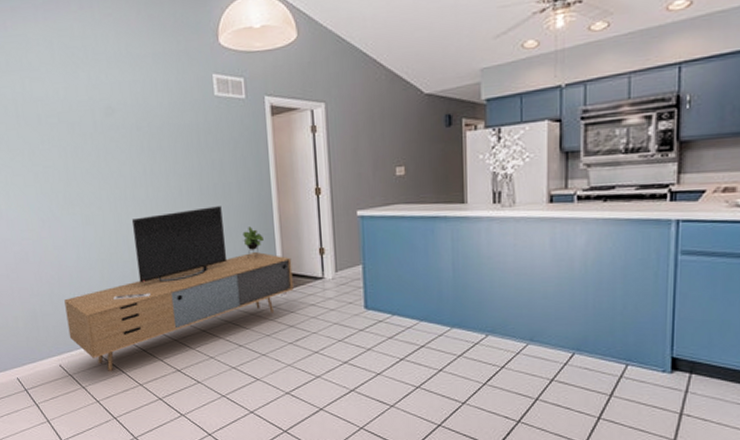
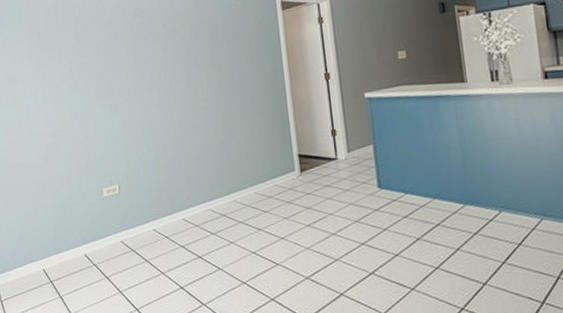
media console: present [64,206,294,371] -> none [92,93,309,260]

